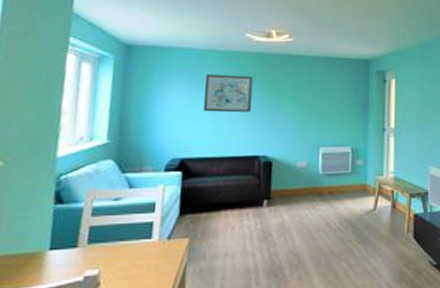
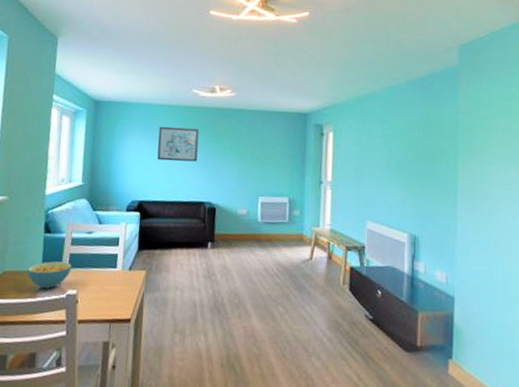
cereal bowl: none [28,237,93,272] -> present [27,261,72,289]

